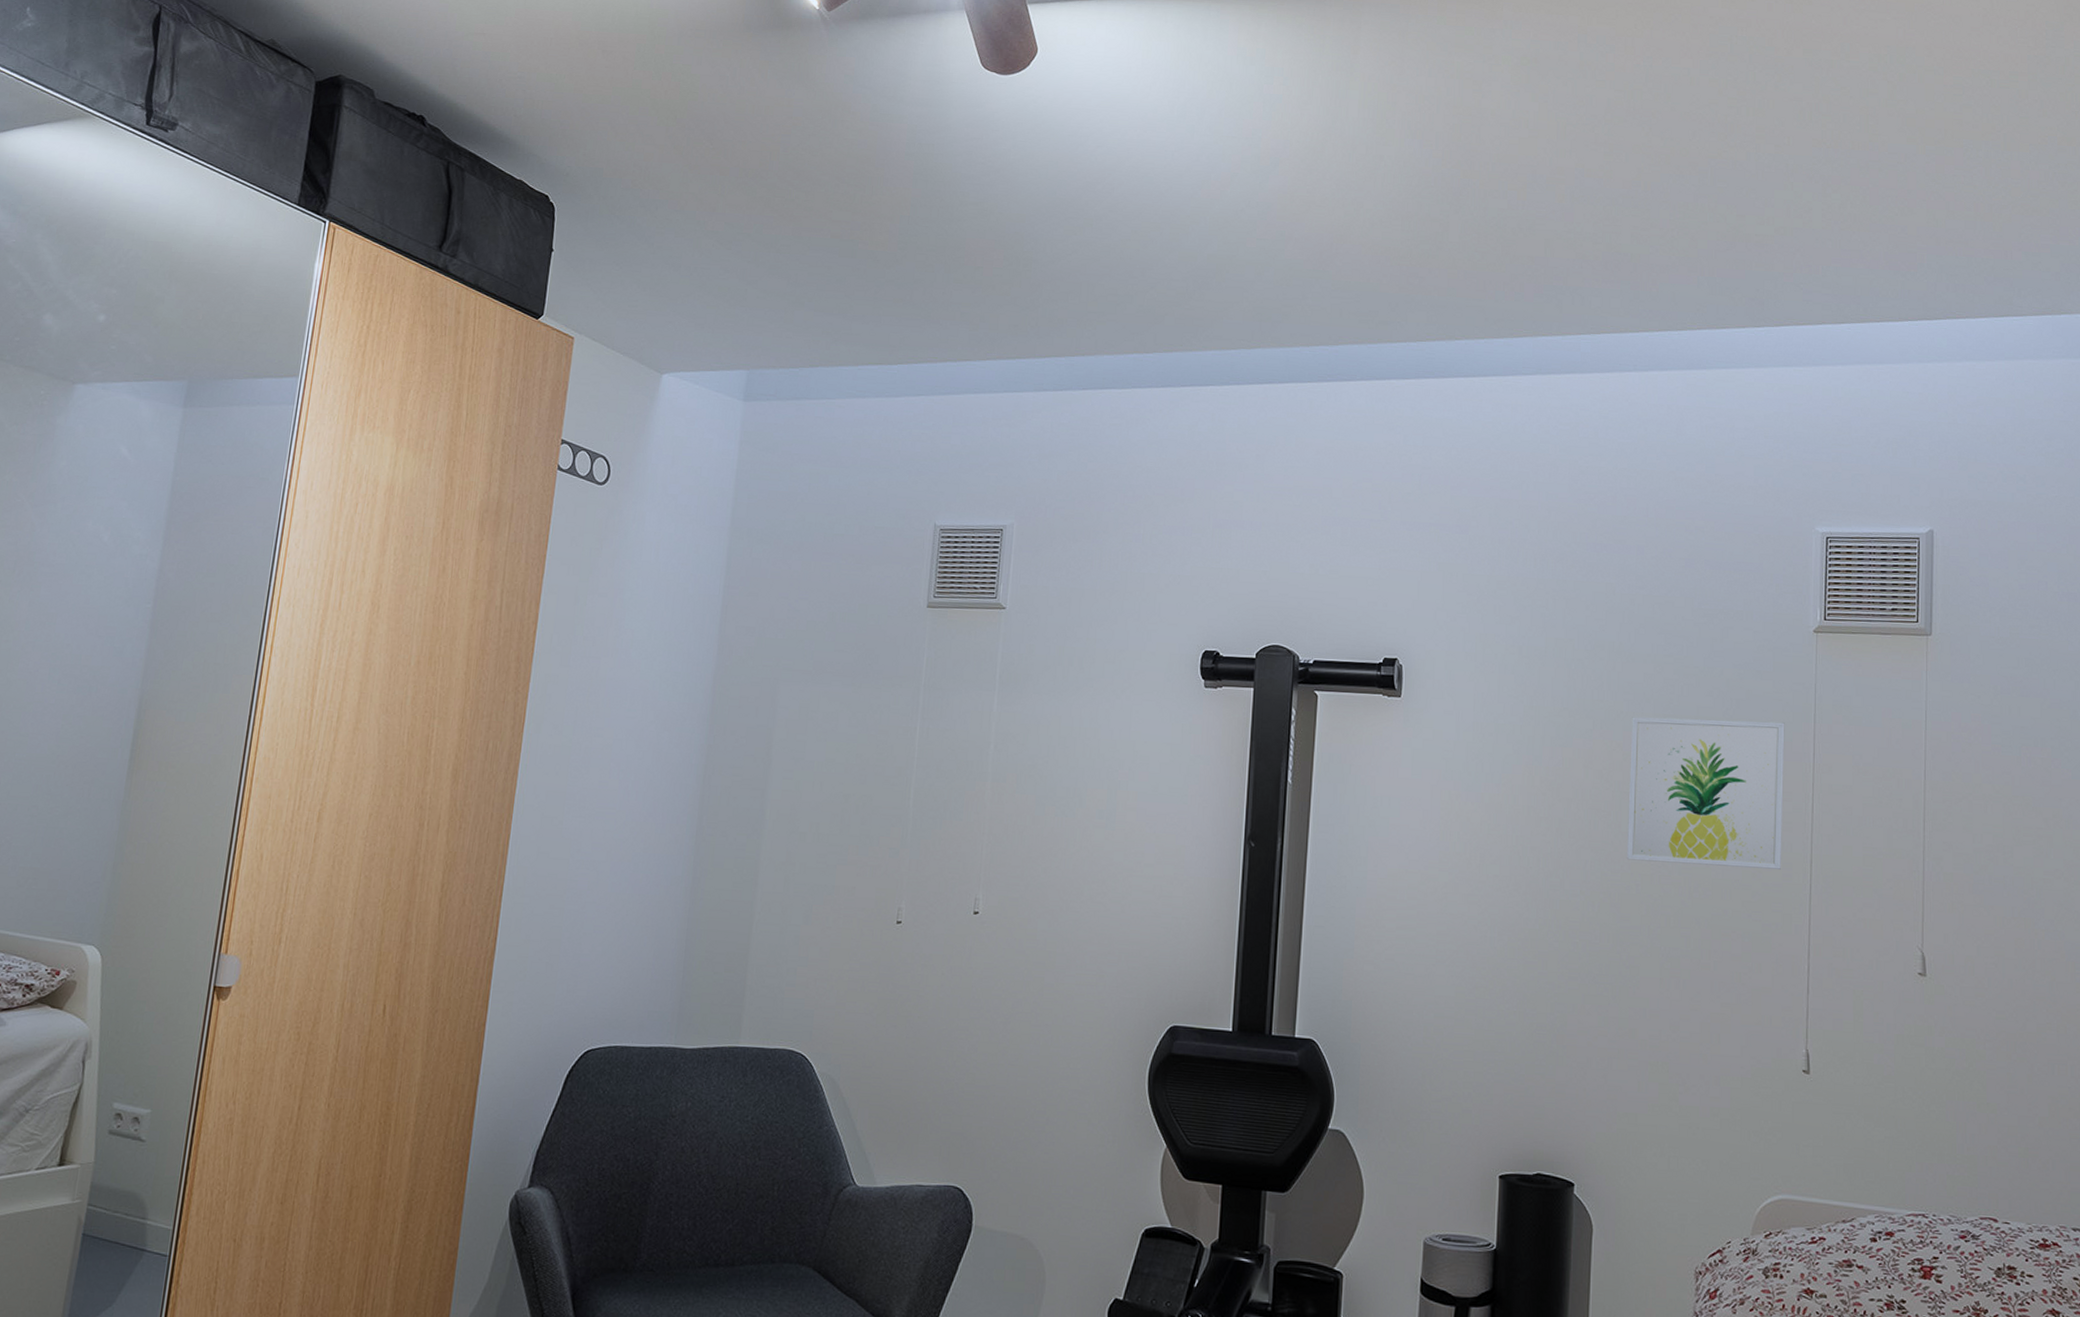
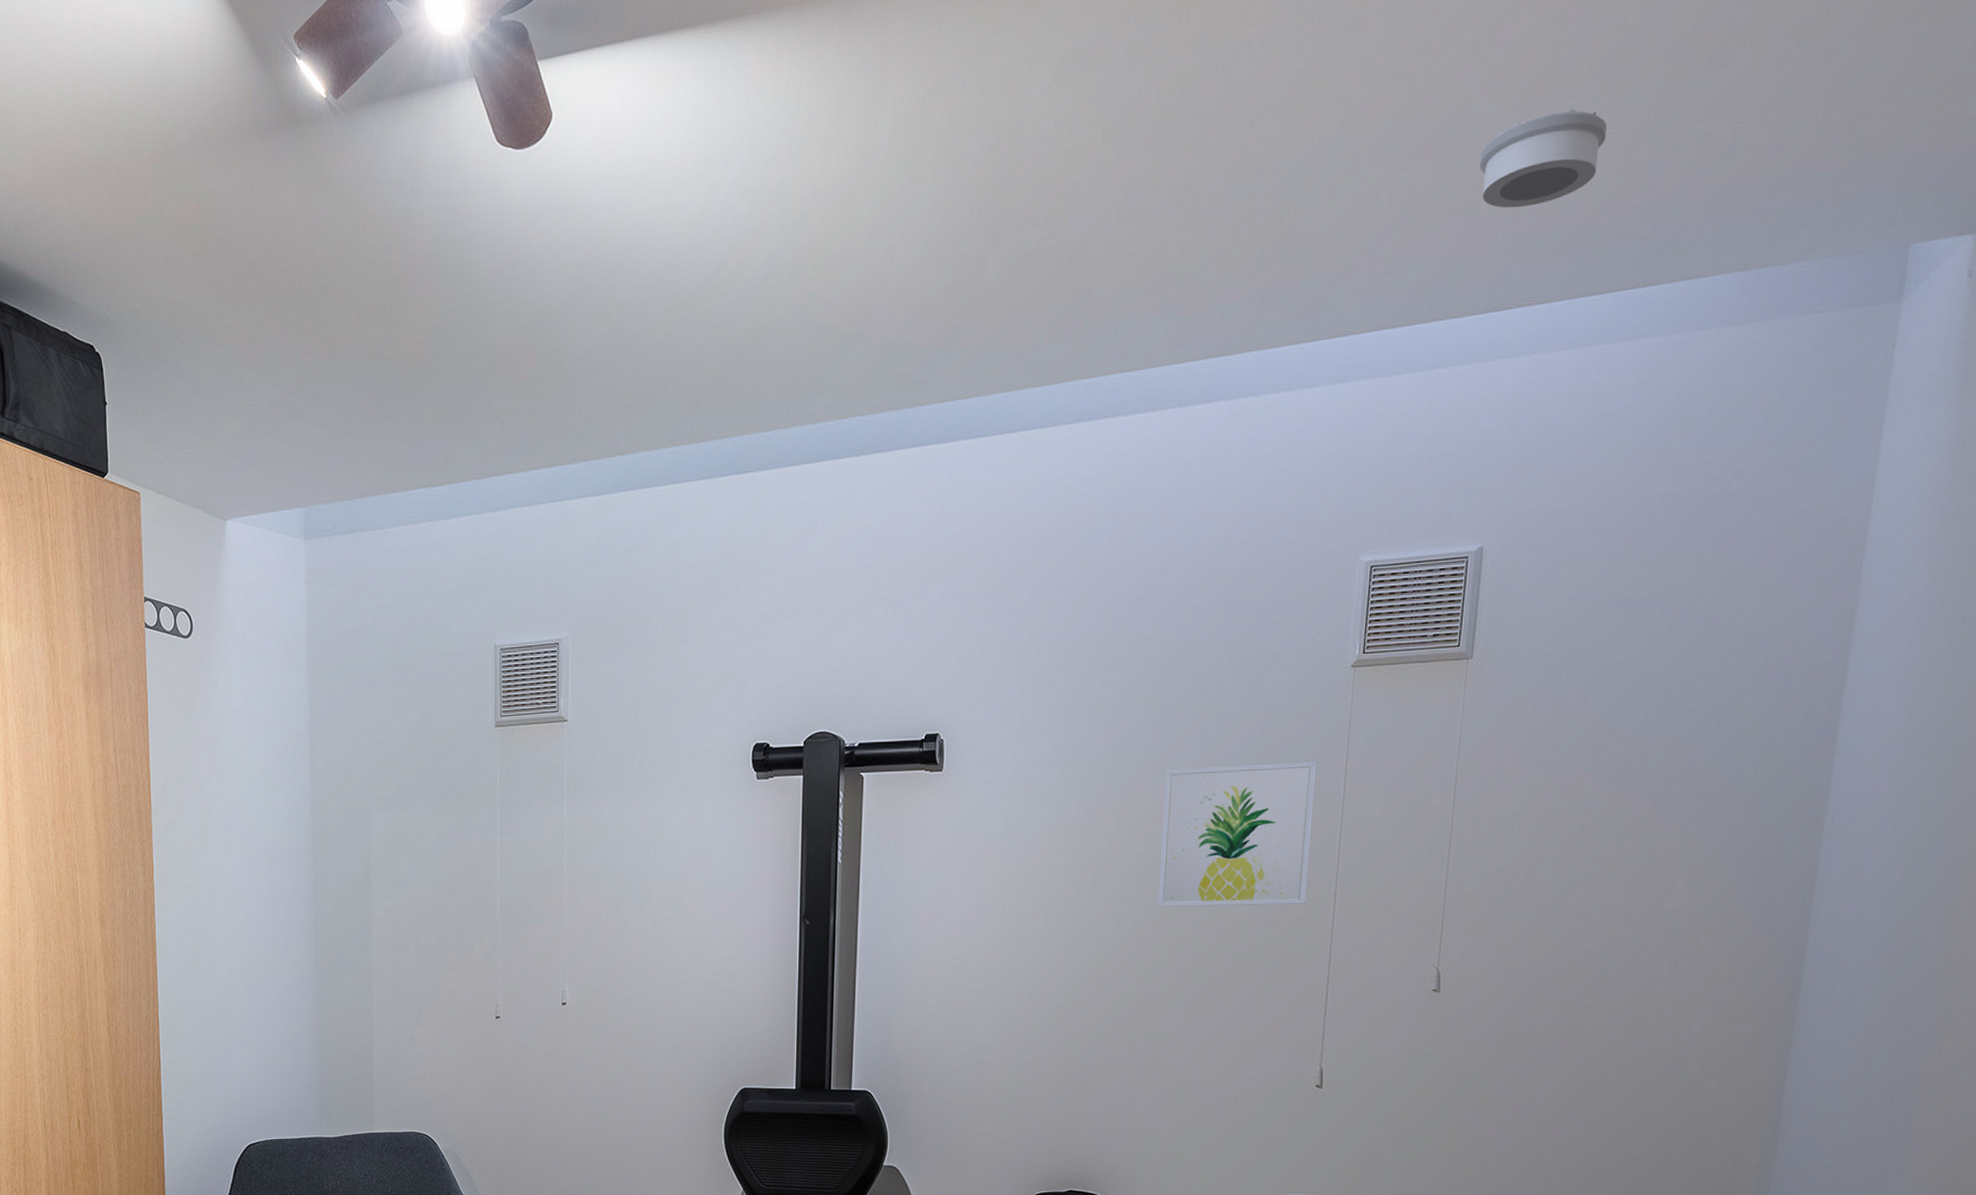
smoke detector: none [1902,159,2012,235] -> present [1480,109,1607,209]

